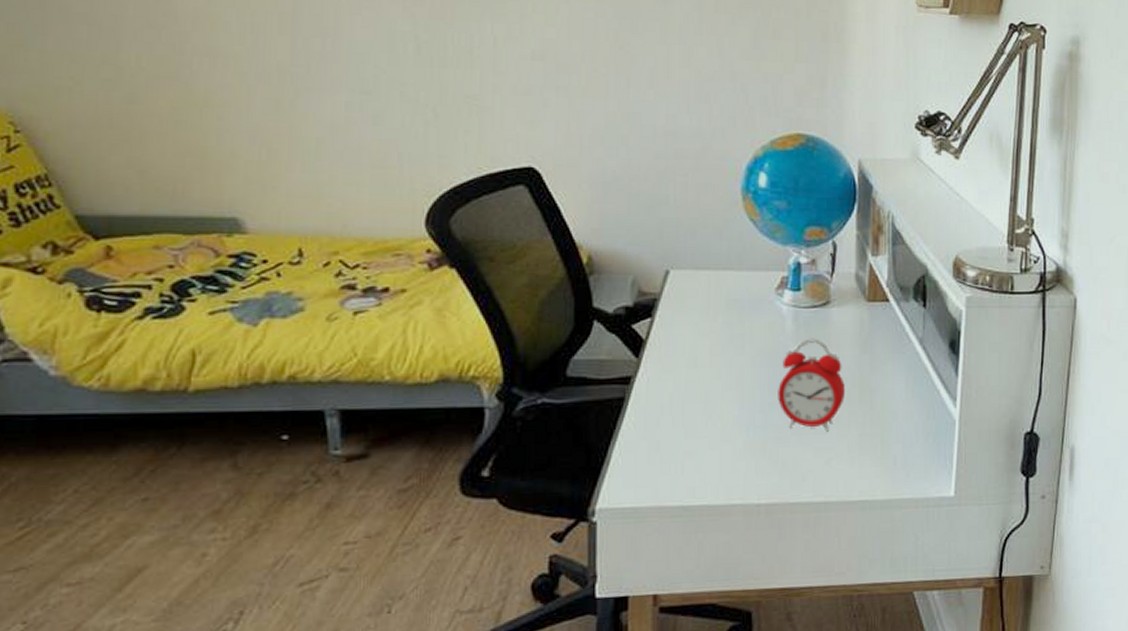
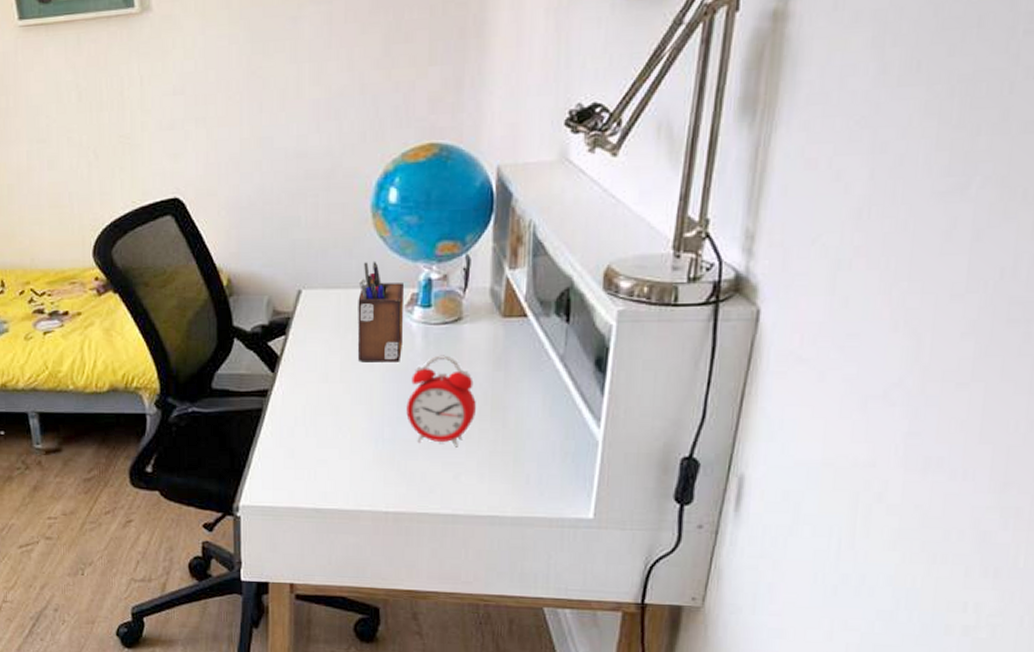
desk organizer: none [728,243,775,346] -> present [357,261,405,362]

